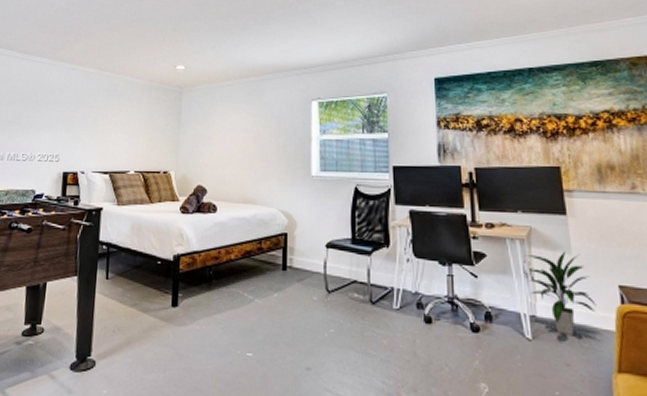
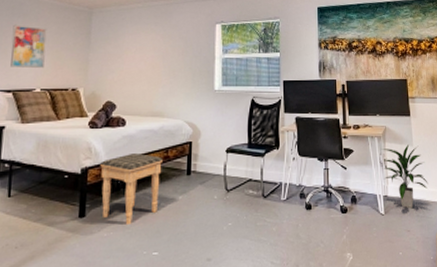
wall art: none [107,106,140,150] -> present [10,24,47,68]
footstool: none [192,243,257,319] -> present [100,153,164,224]

